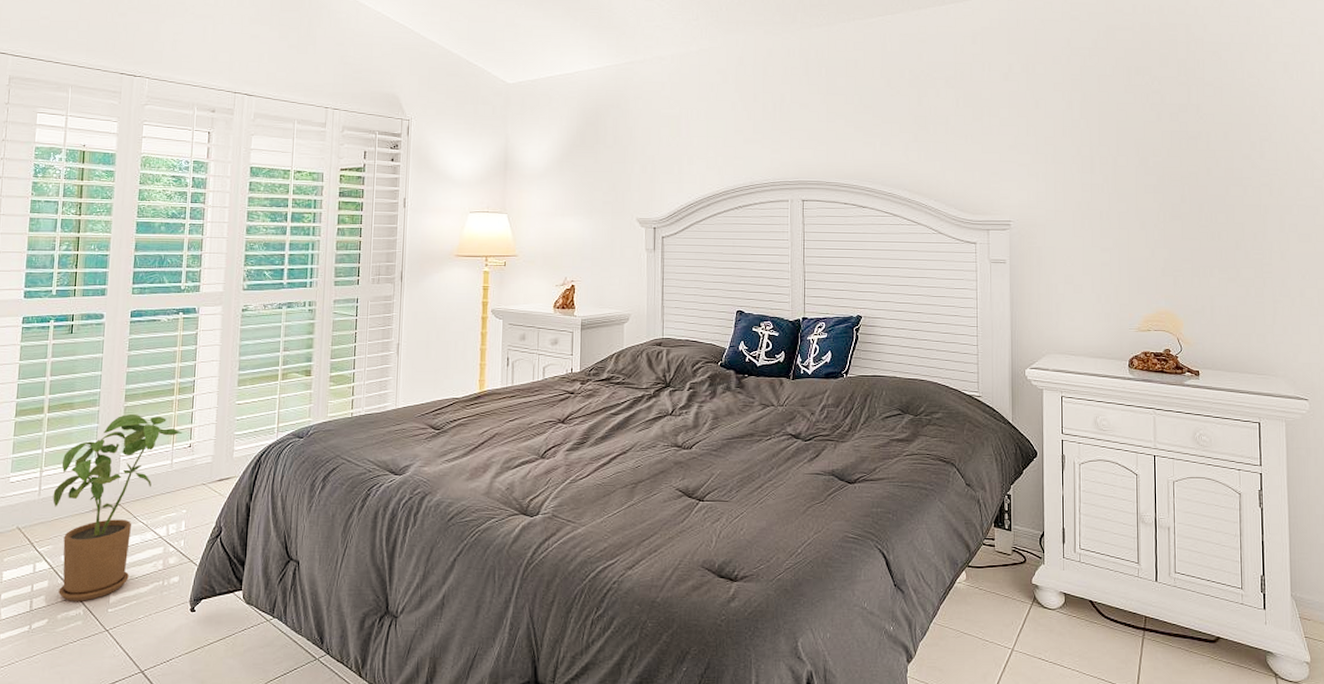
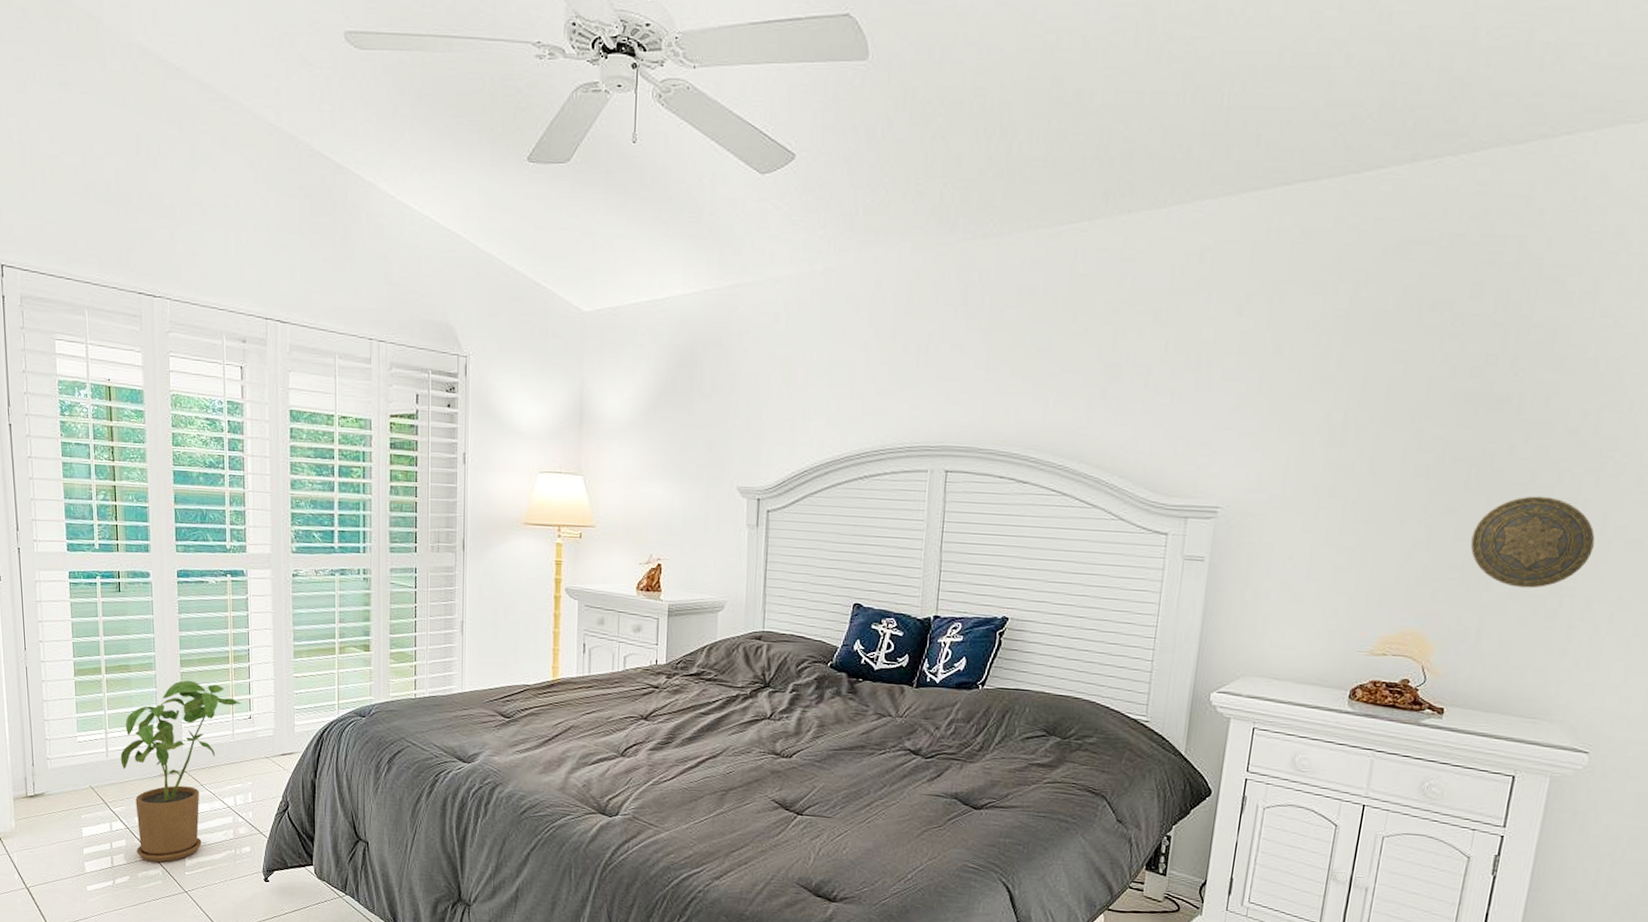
decorative plate: none [1194,204,1278,273] -> present [1470,496,1596,589]

